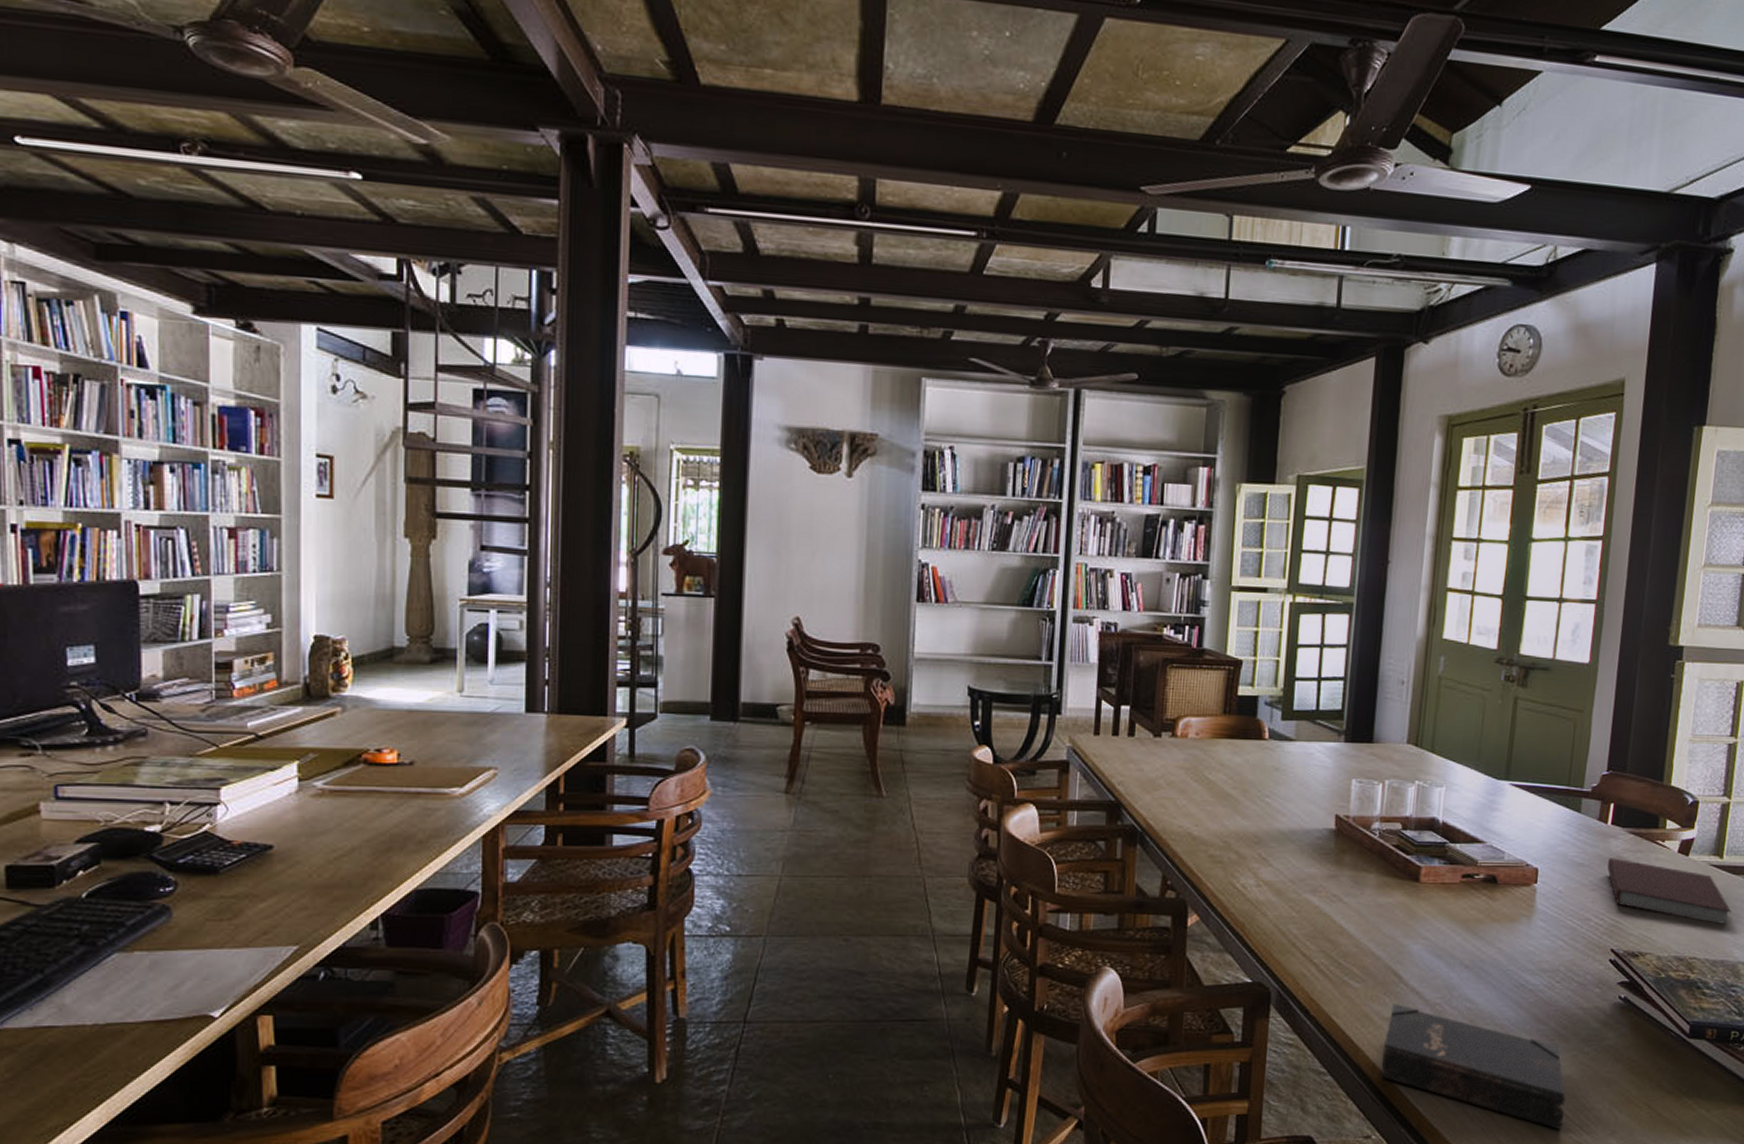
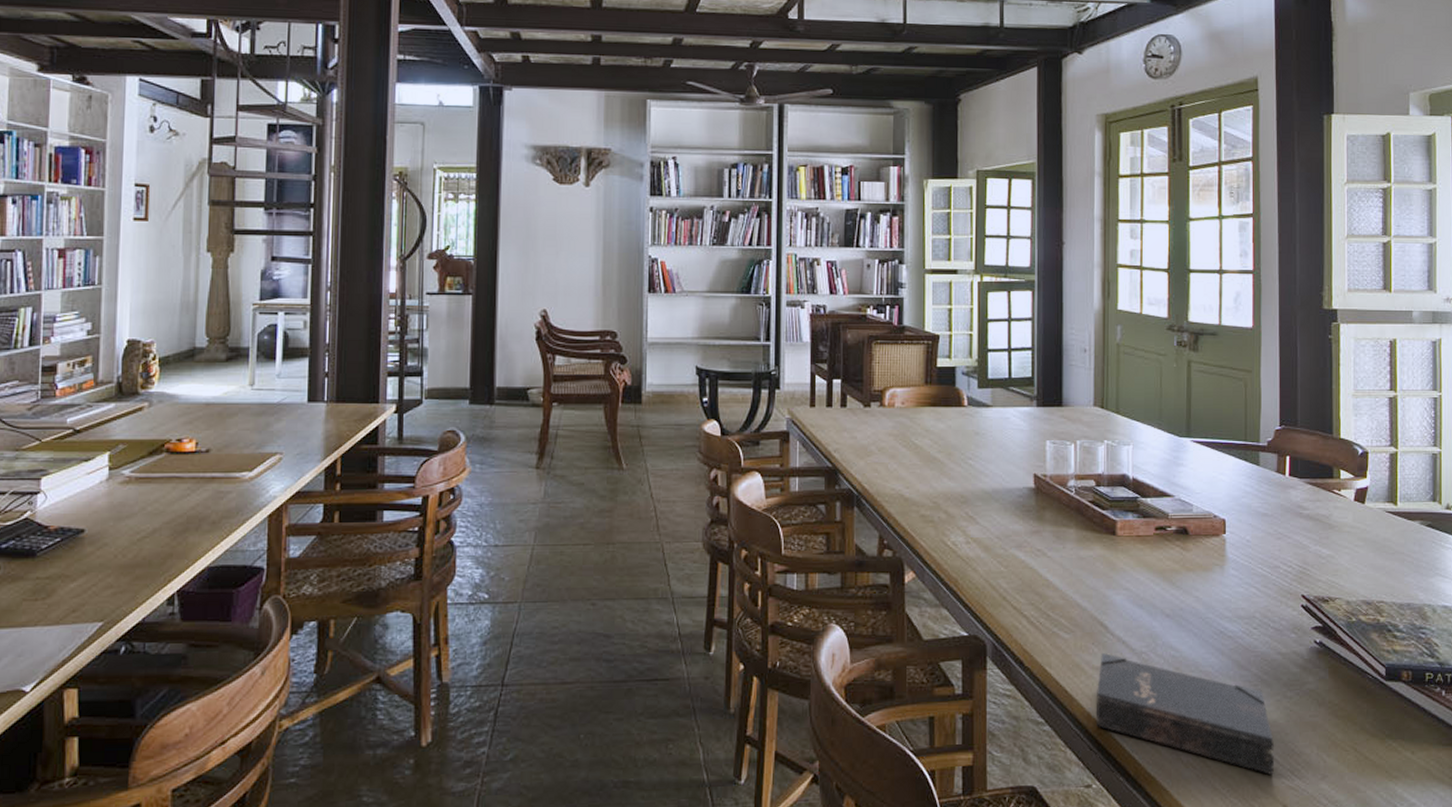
notebook: present [1607,858,1732,924] -> none [1289,507,1411,568]

